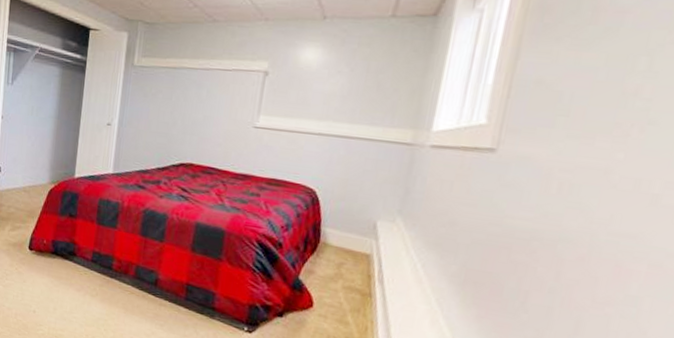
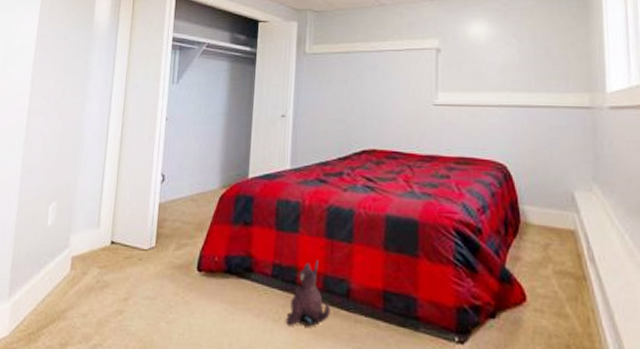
plush toy: none [101,253,140,304] -> present [285,260,330,327]

